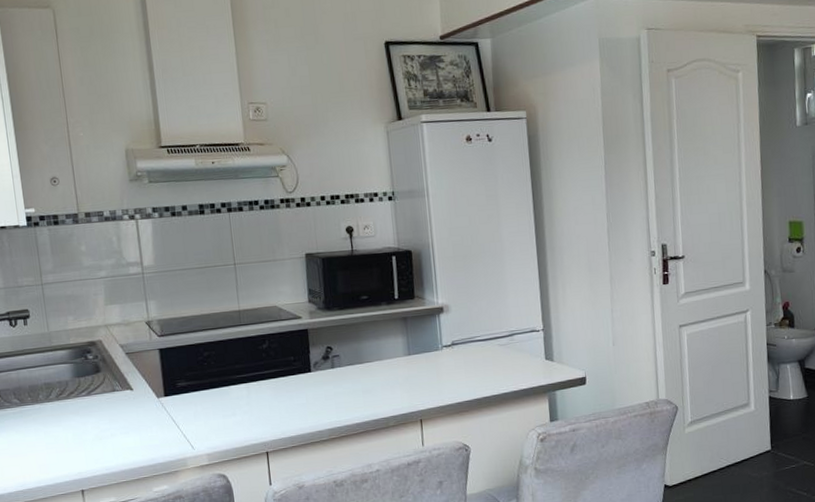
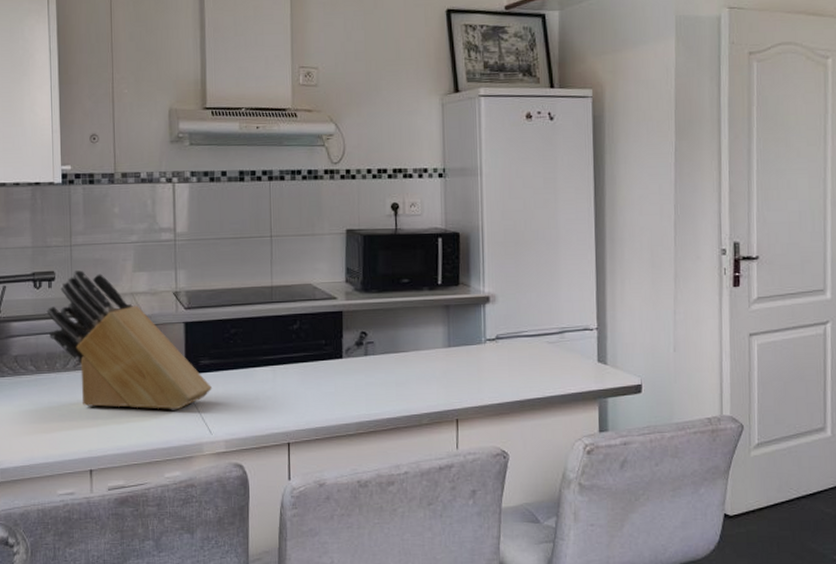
knife block: none [24,306,191,433] -> present [46,269,212,410]

